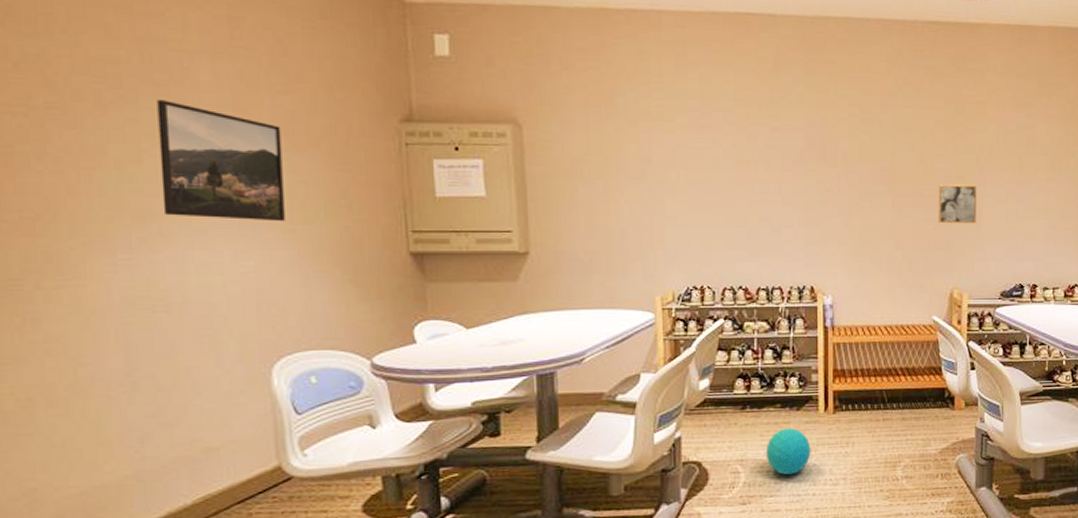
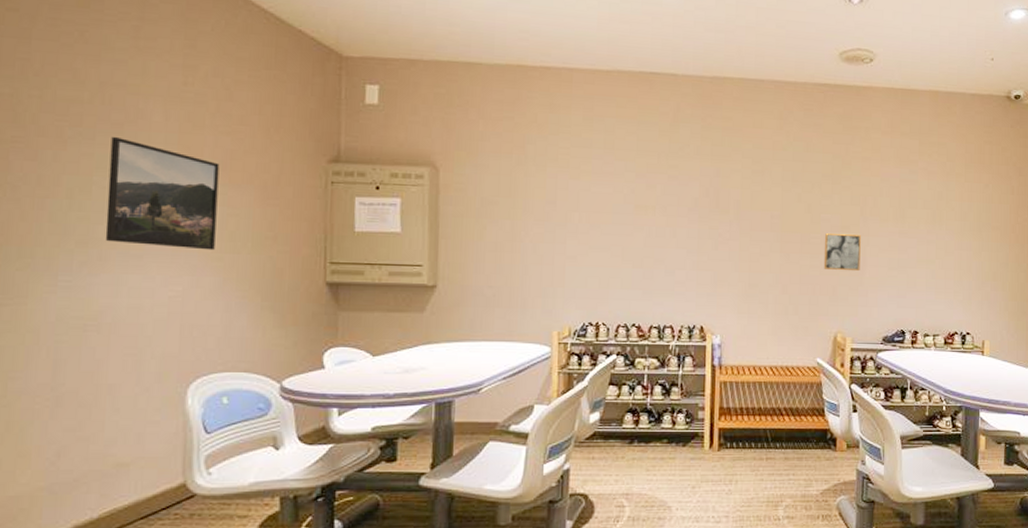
ball: present [765,428,811,475] -> none [650,464,695,510]

